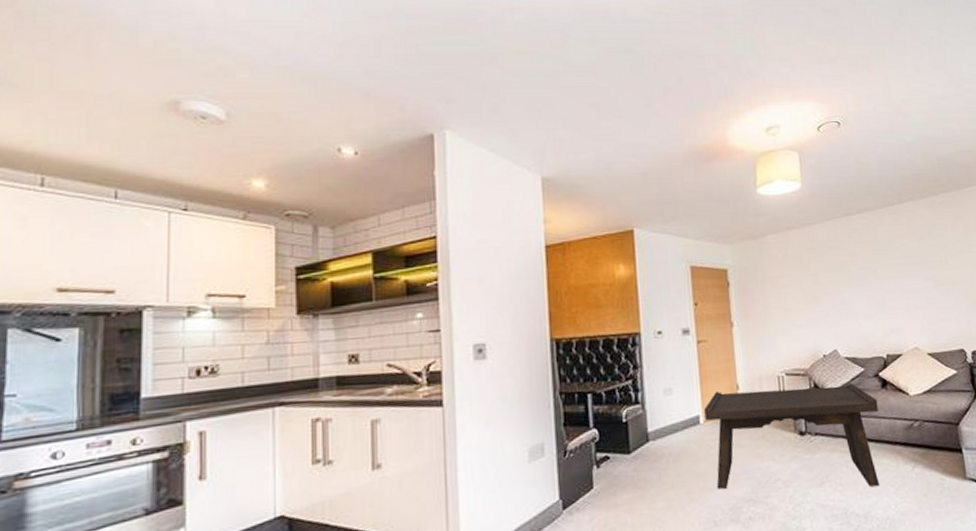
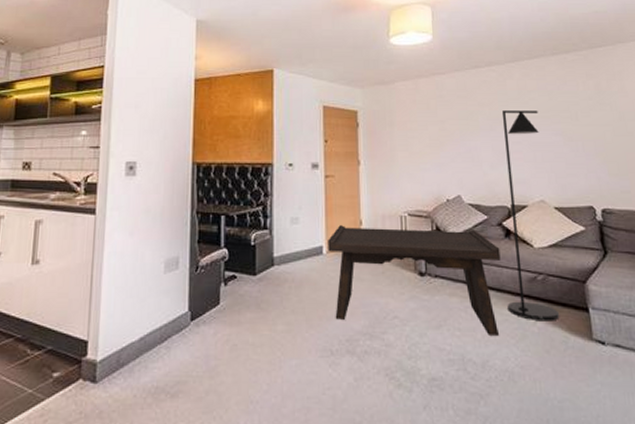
floor lamp: none [874,257,936,467] -> present [501,110,560,321]

